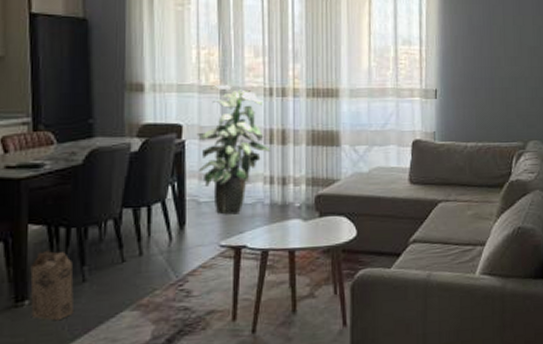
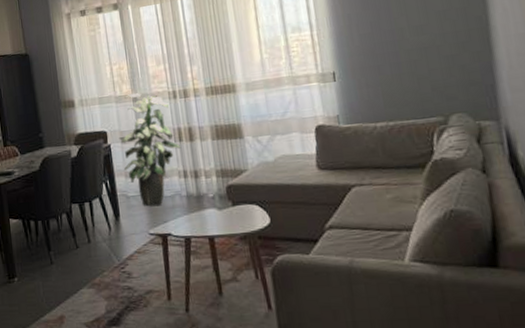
cardboard box: present [30,250,74,321] -> none [15,238,48,295]

